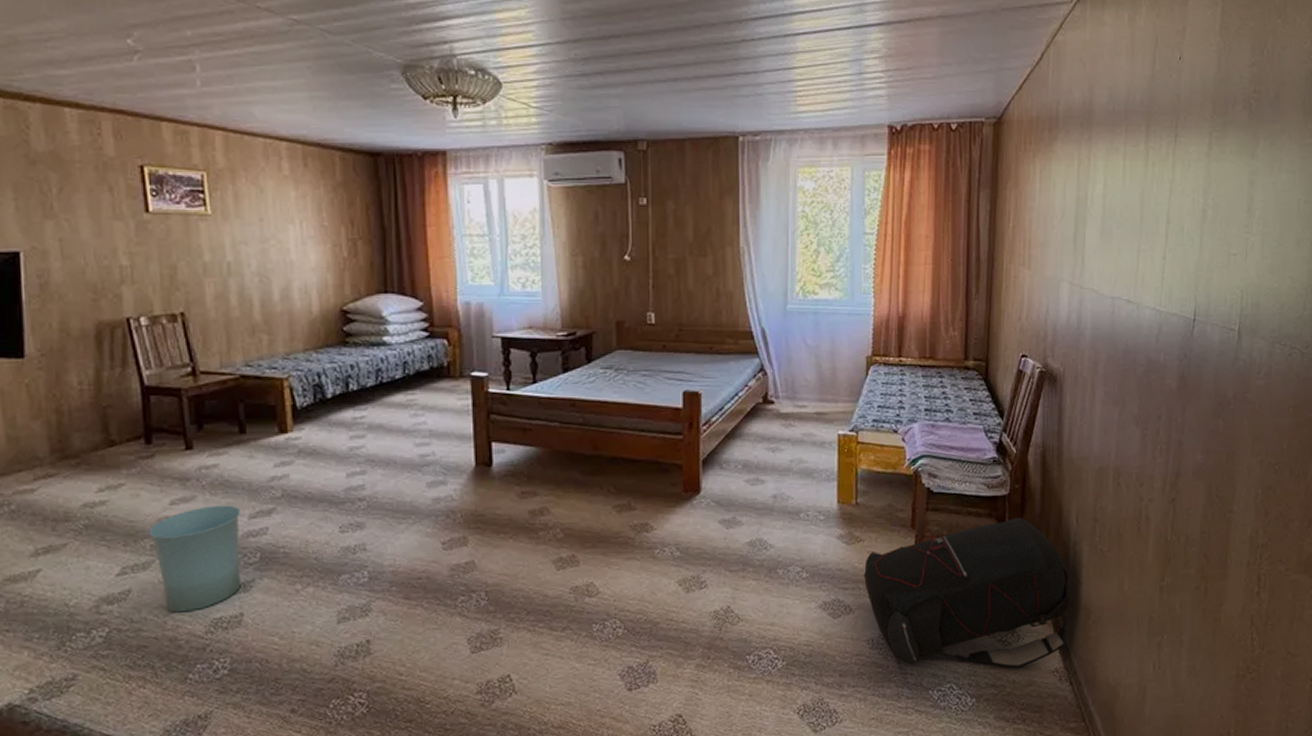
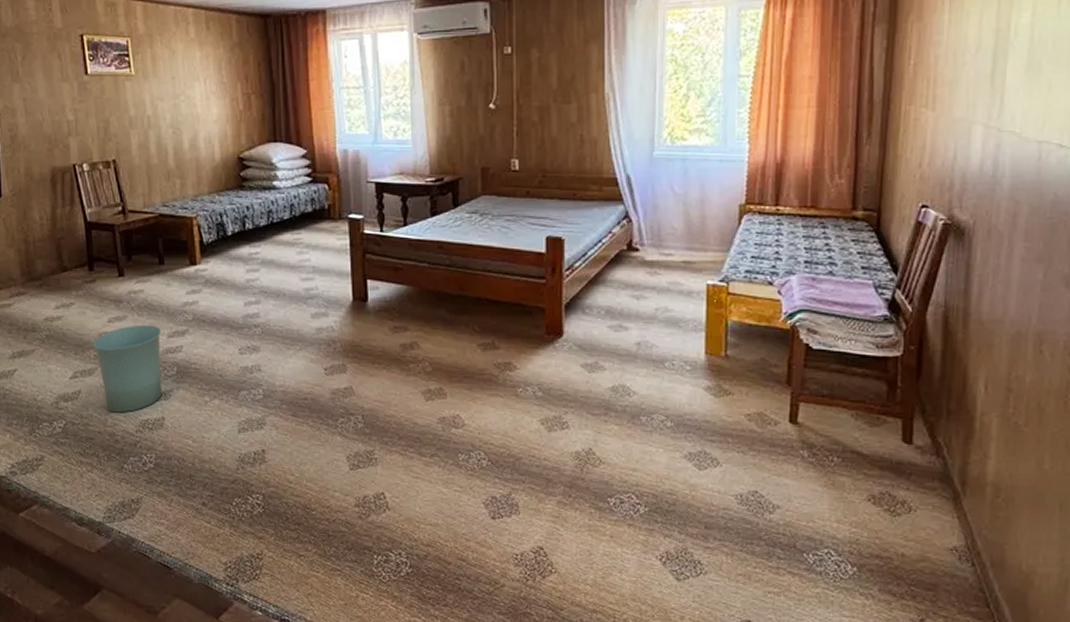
backpack: present [864,517,1071,669] -> none [733,380,976,542]

